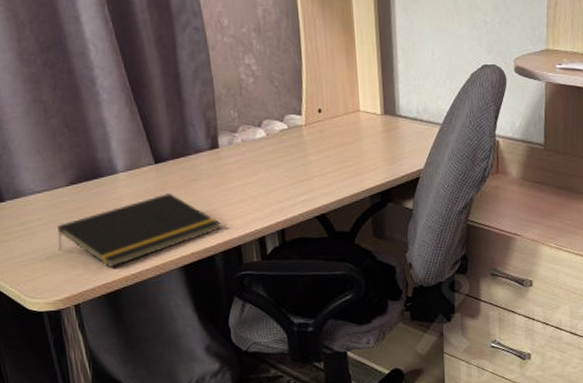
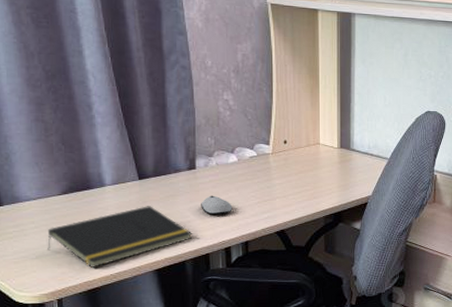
computer mouse: none [227,177,264,200] -> present [201,195,233,215]

